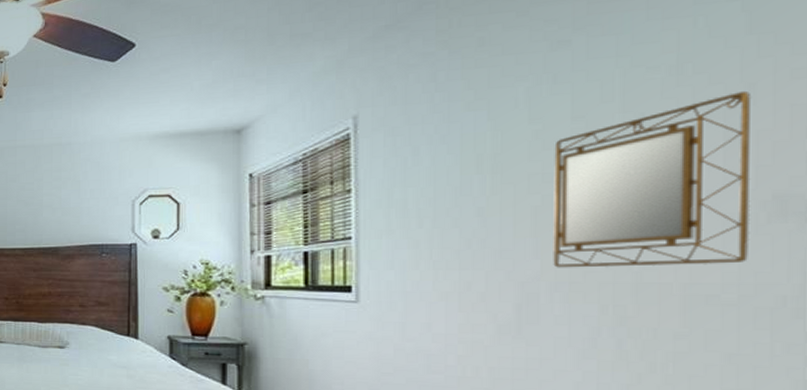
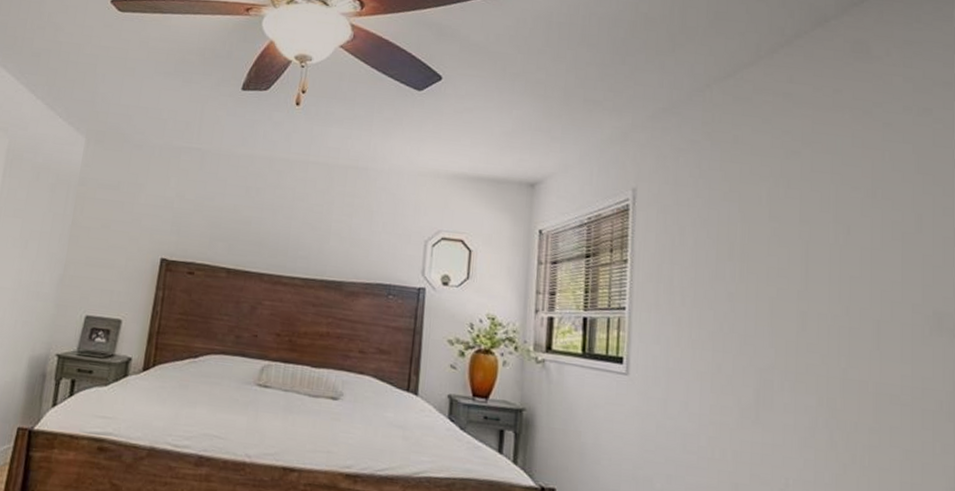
home mirror: present [553,90,752,268] -> none [784,219,920,368]

